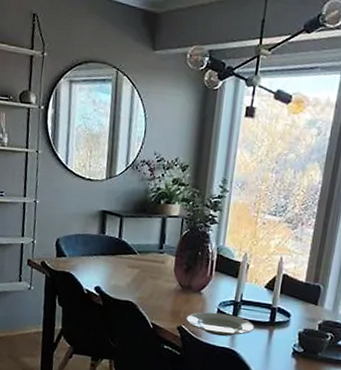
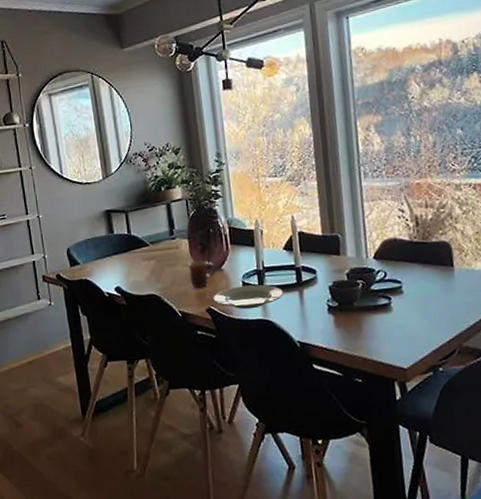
mug: none [168,278,196,306] -> present [187,259,216,289]

